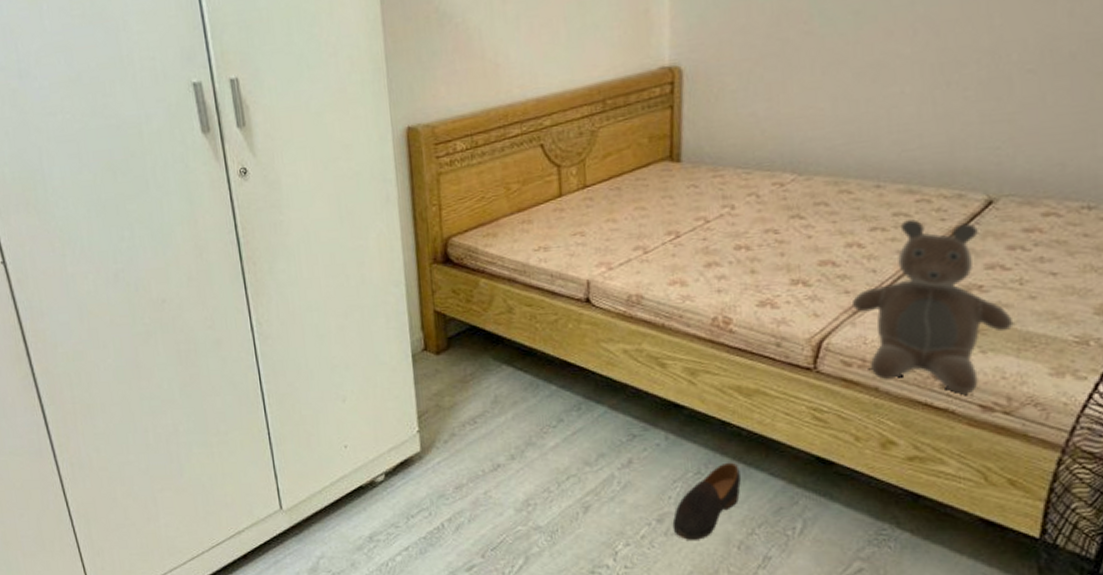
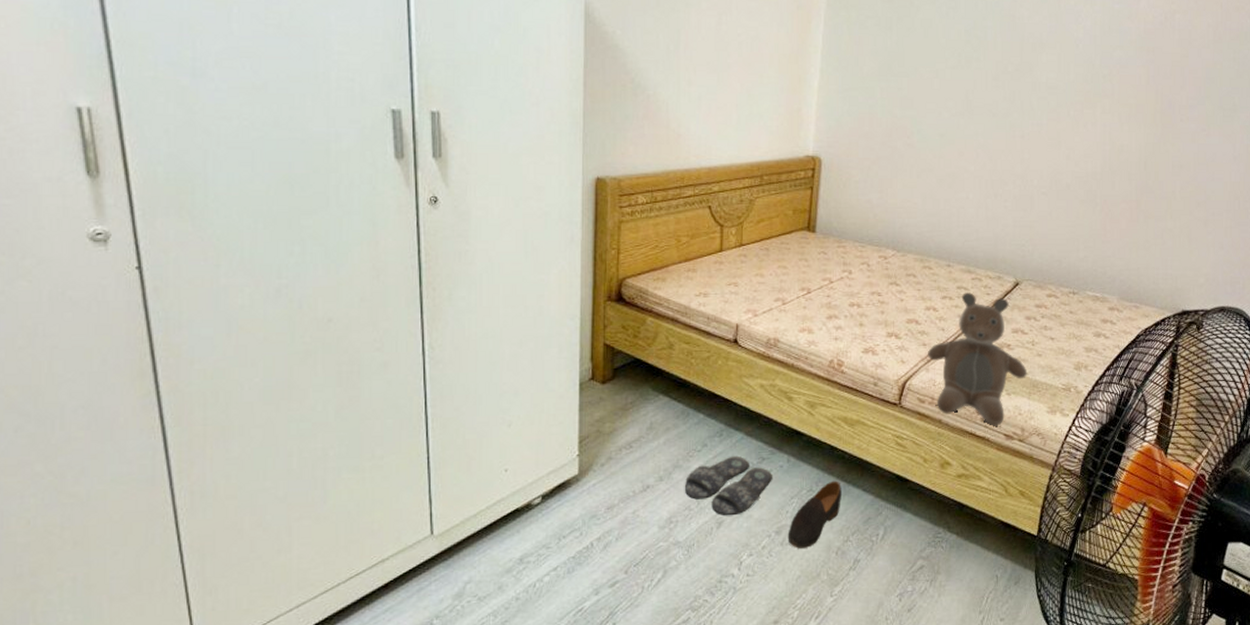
slippers: none [541,432,647,499] -> present [685,455,772,515]

